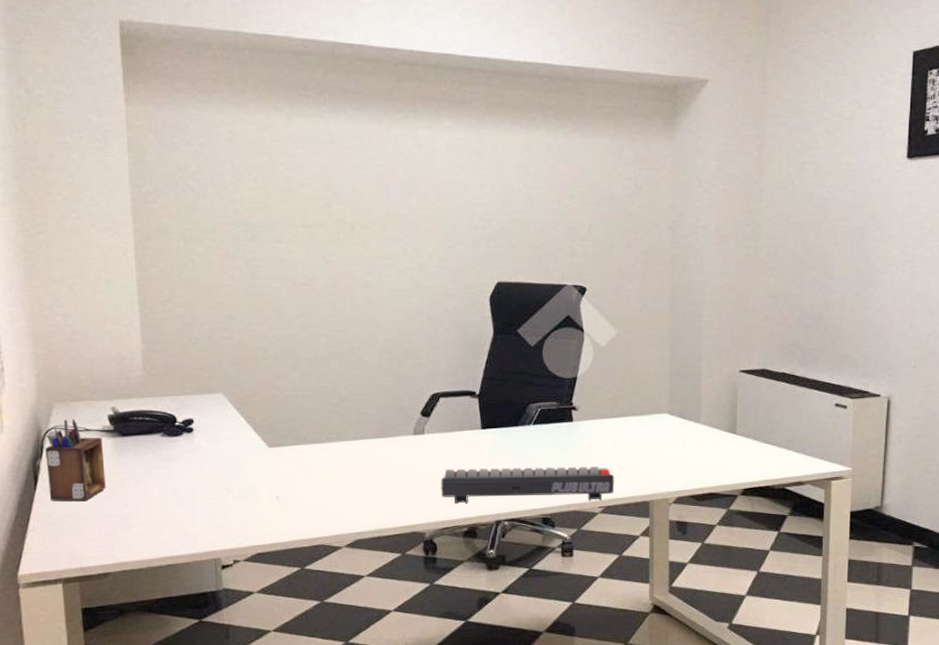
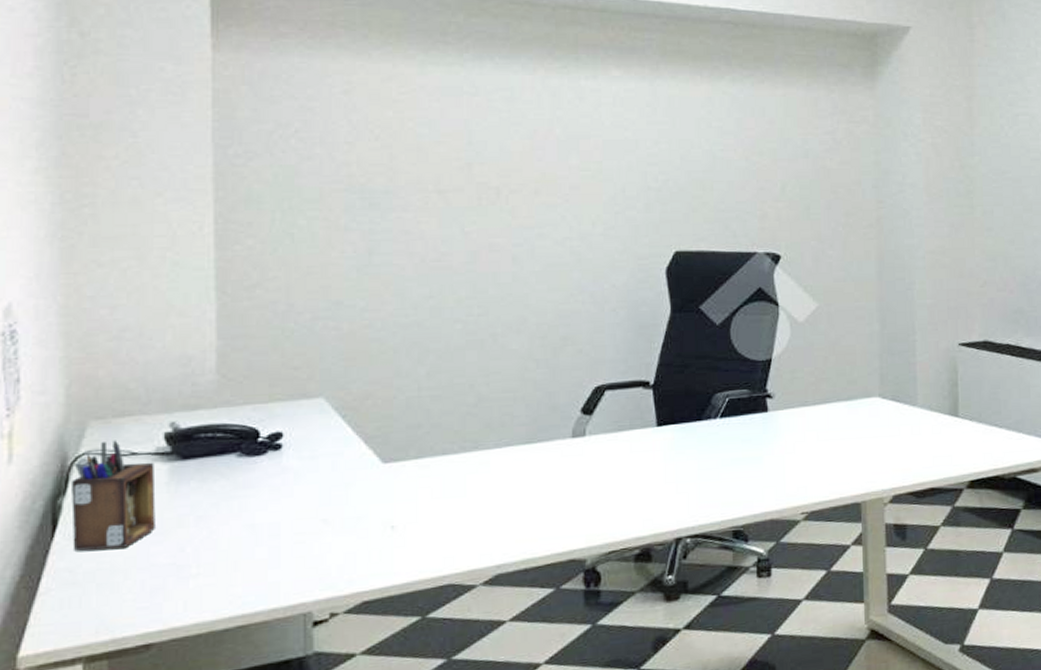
keyboard: present [441,467,615,504] -> none [606,464,819,520]

